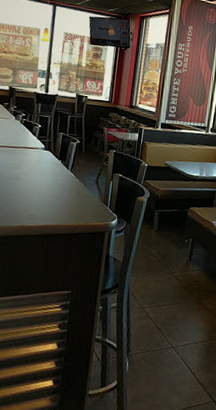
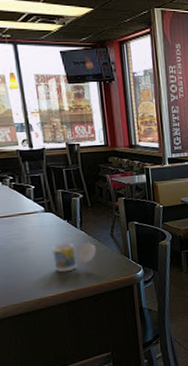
cup: none [41,179,81,207] -> present [52,242,97,273]

